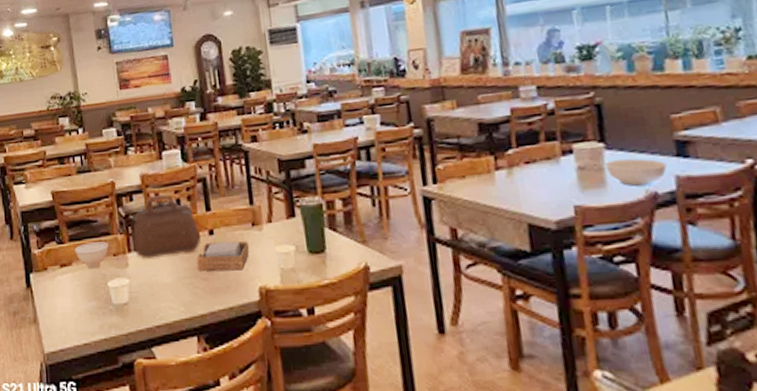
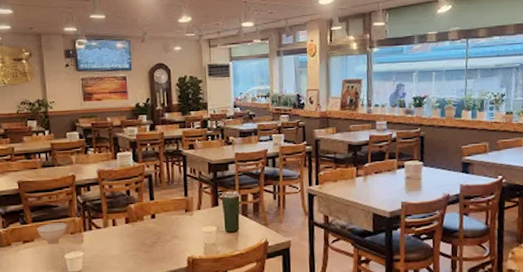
handbag: present [133,193,201,259] -> none [88,186,145,236]
napkin holder: present [196,240,250,271] -> none [140,223,183,246]
bowl: present [604,158,668,186] -> none [422,173,457,190]

